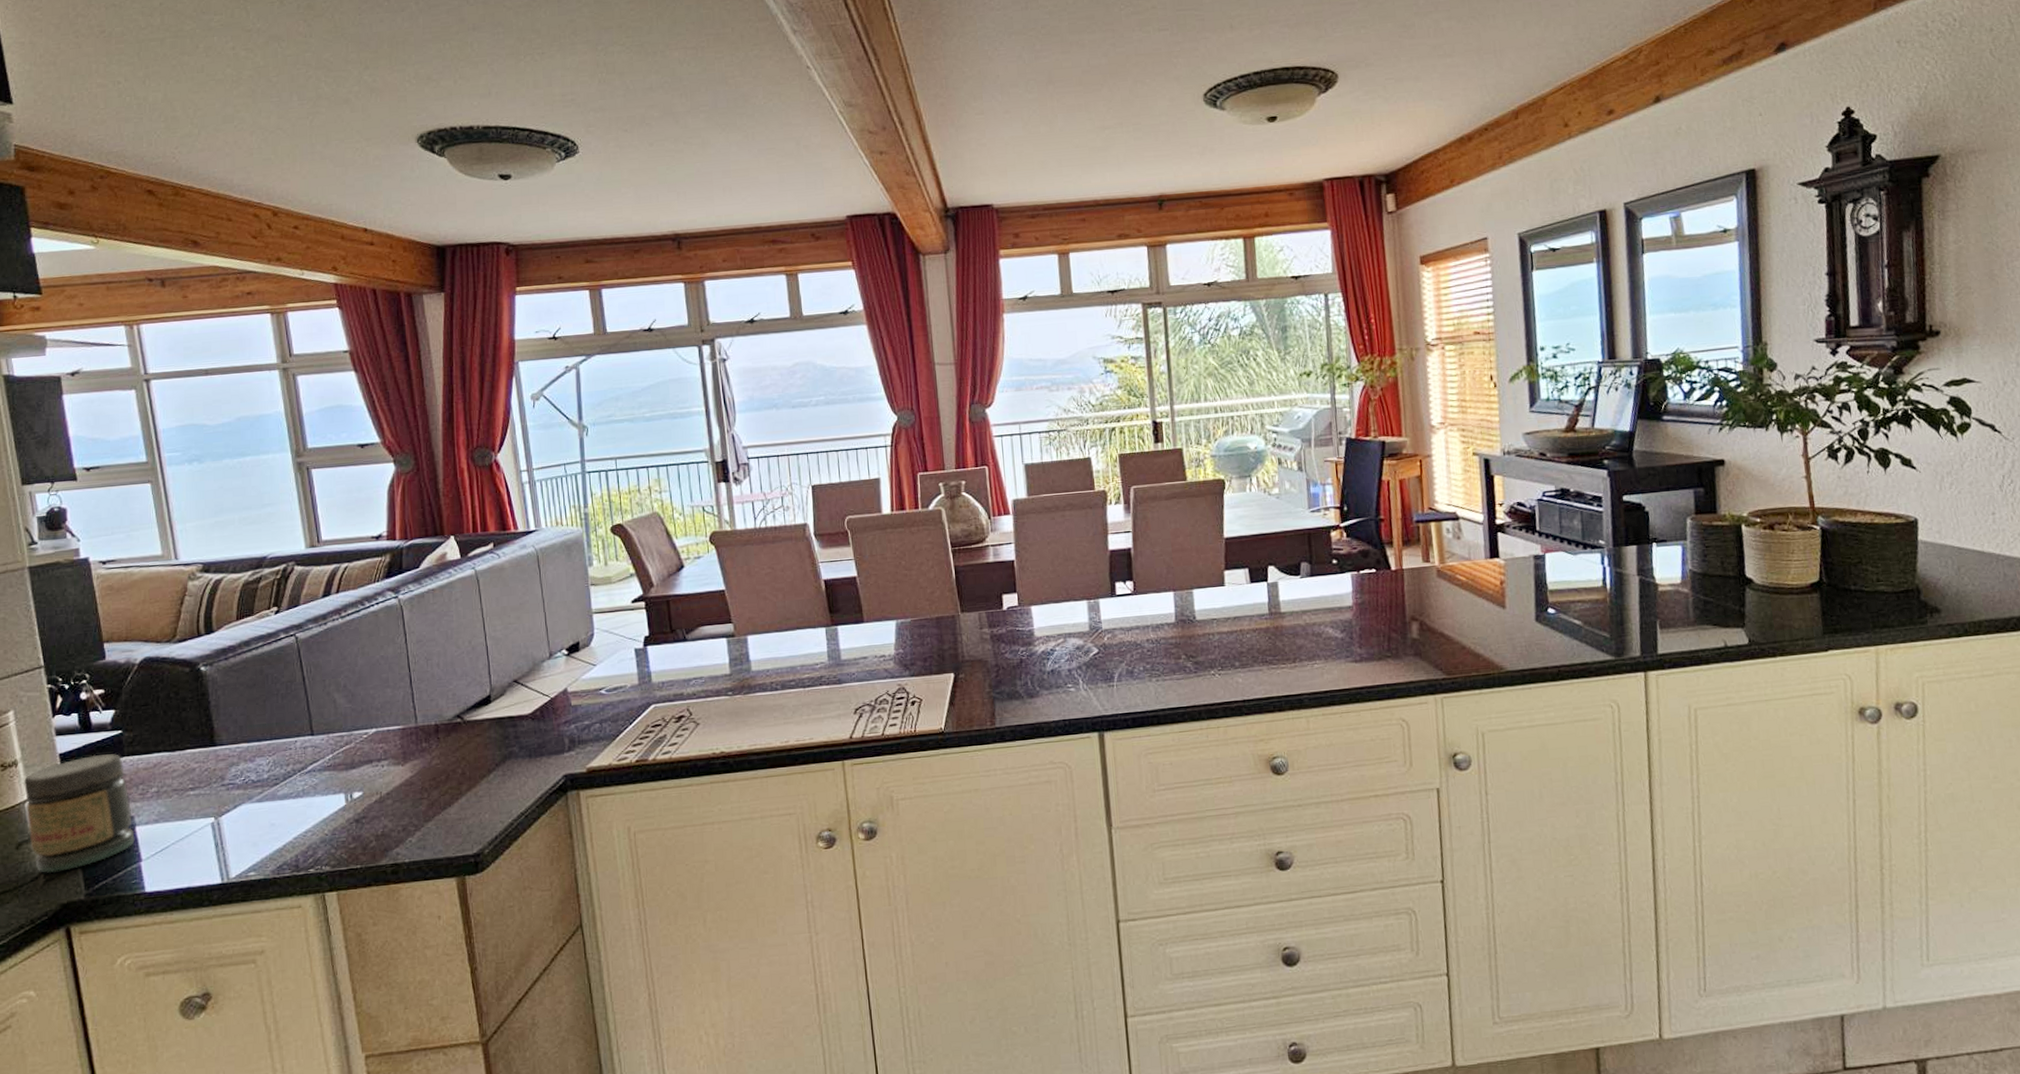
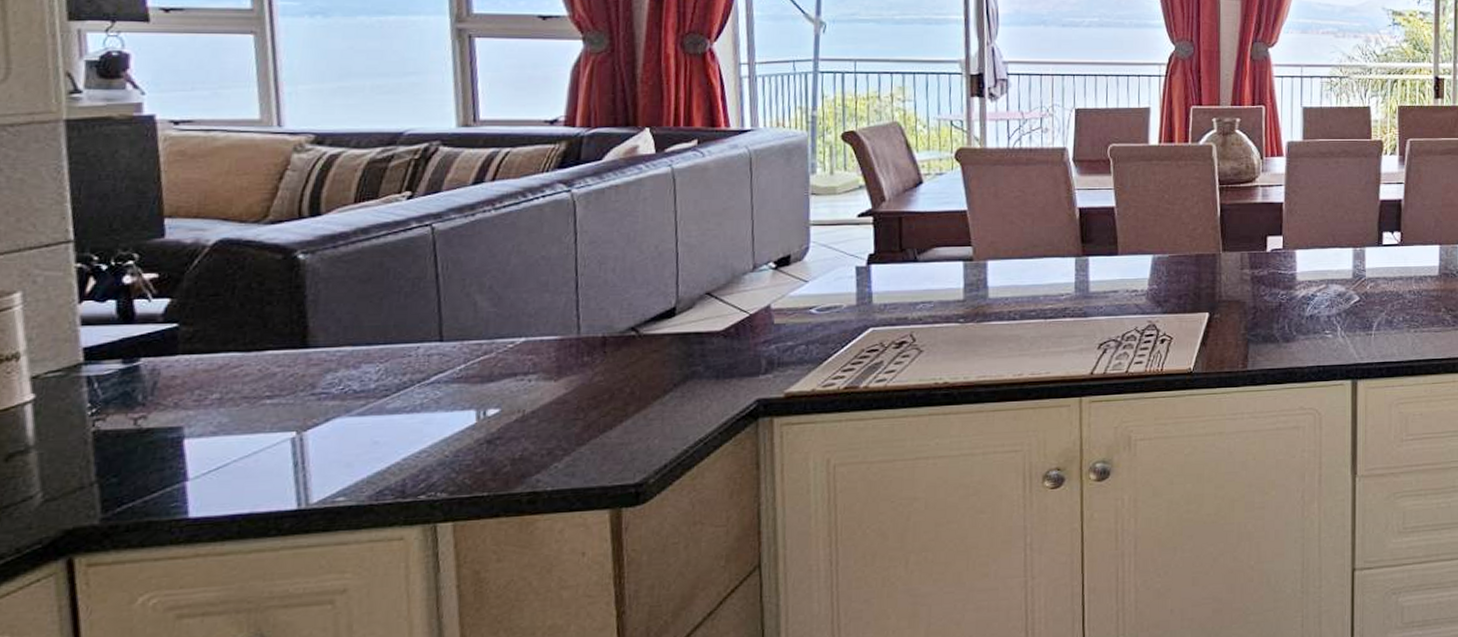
jar: present [23,754,135,874] -> none [25,350,182,493]

